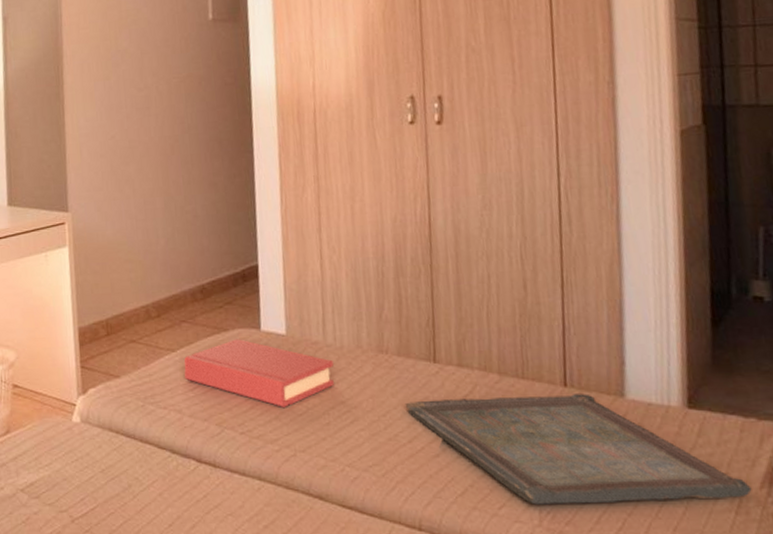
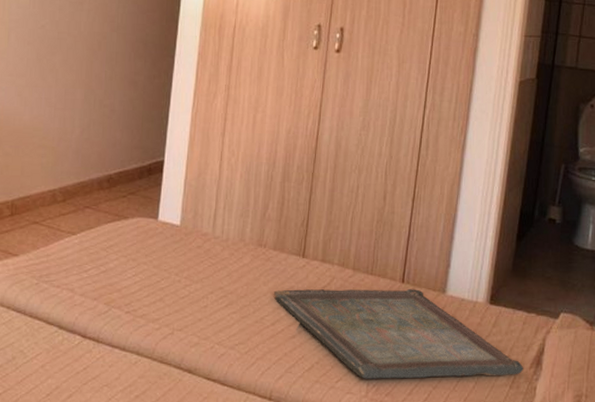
hardback book: present [183,339,334,407] -> none [81,227,218,290]

